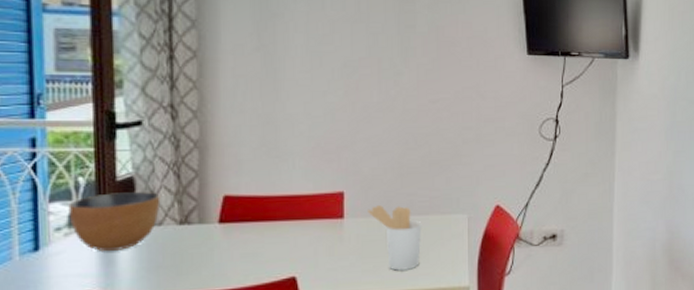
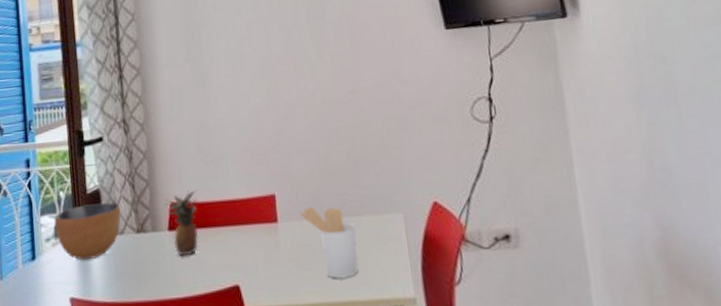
fruit: none [216,183,257,249] -> present [164,190,199,257]

